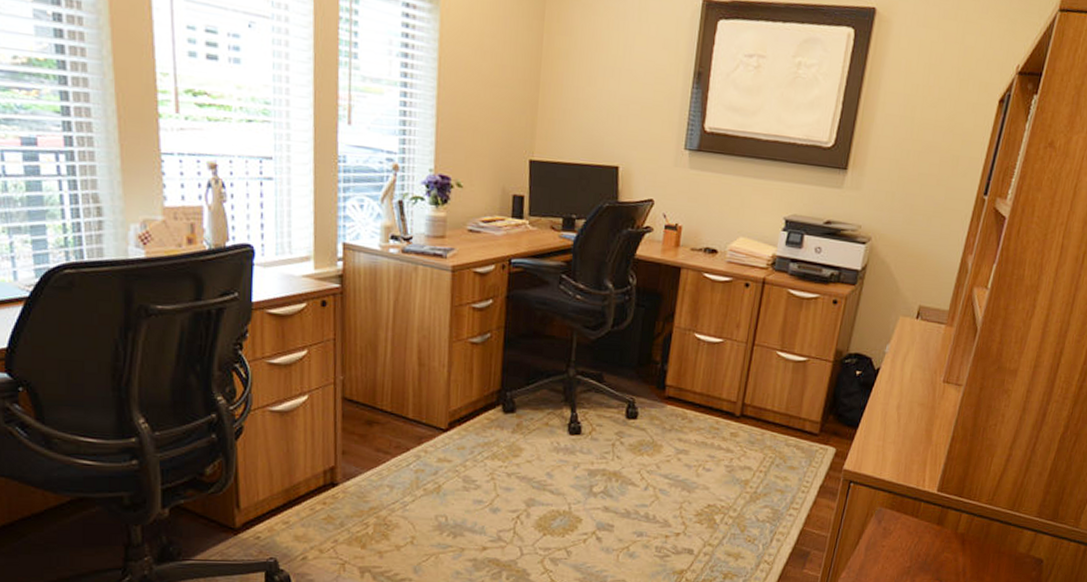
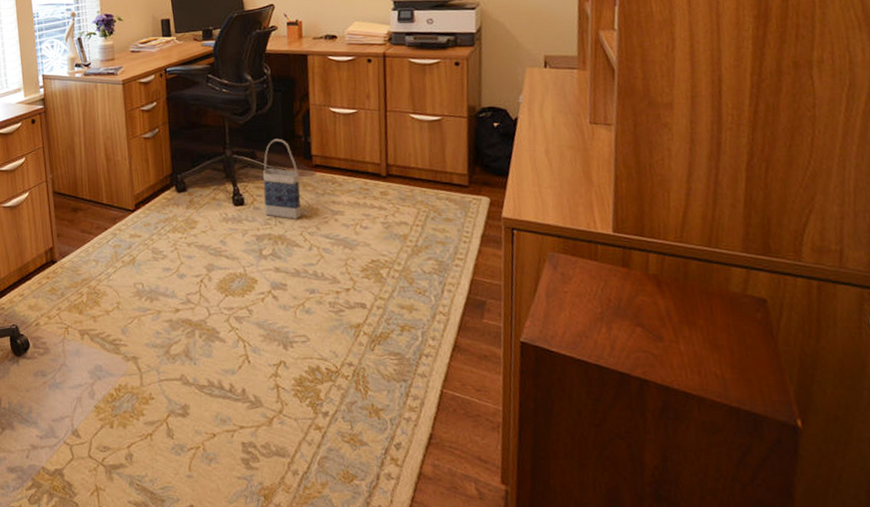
bag: none [602,361,648,455] -> present [262,138,301,219]

